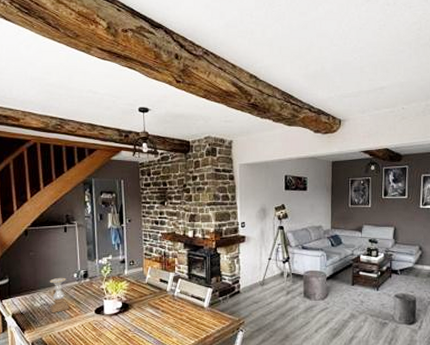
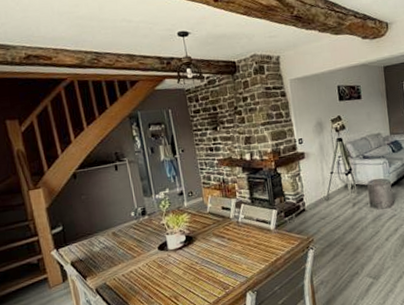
candle holder: present [49,277,69,314] -> none [106,217,131,256]

